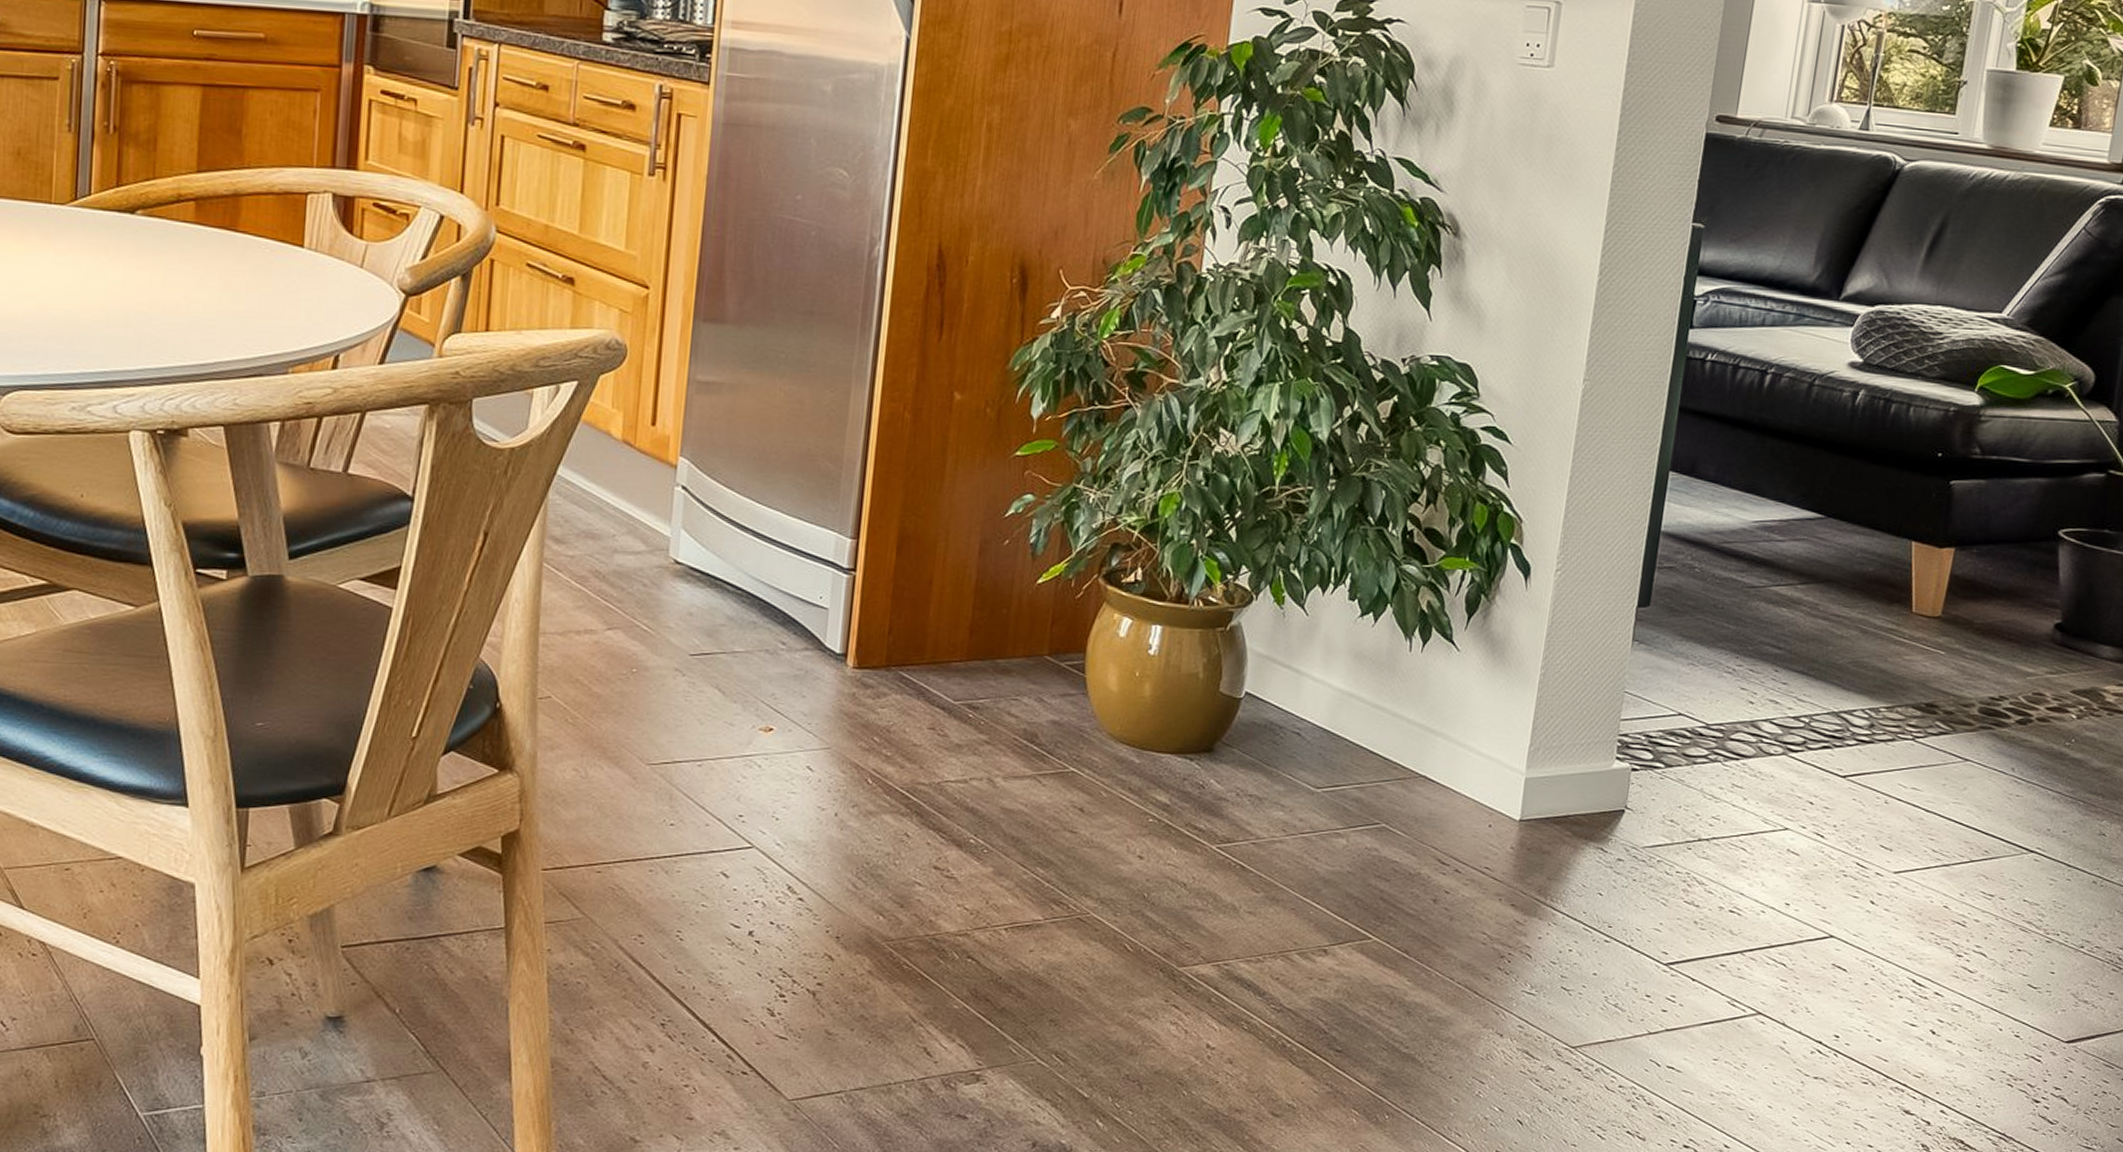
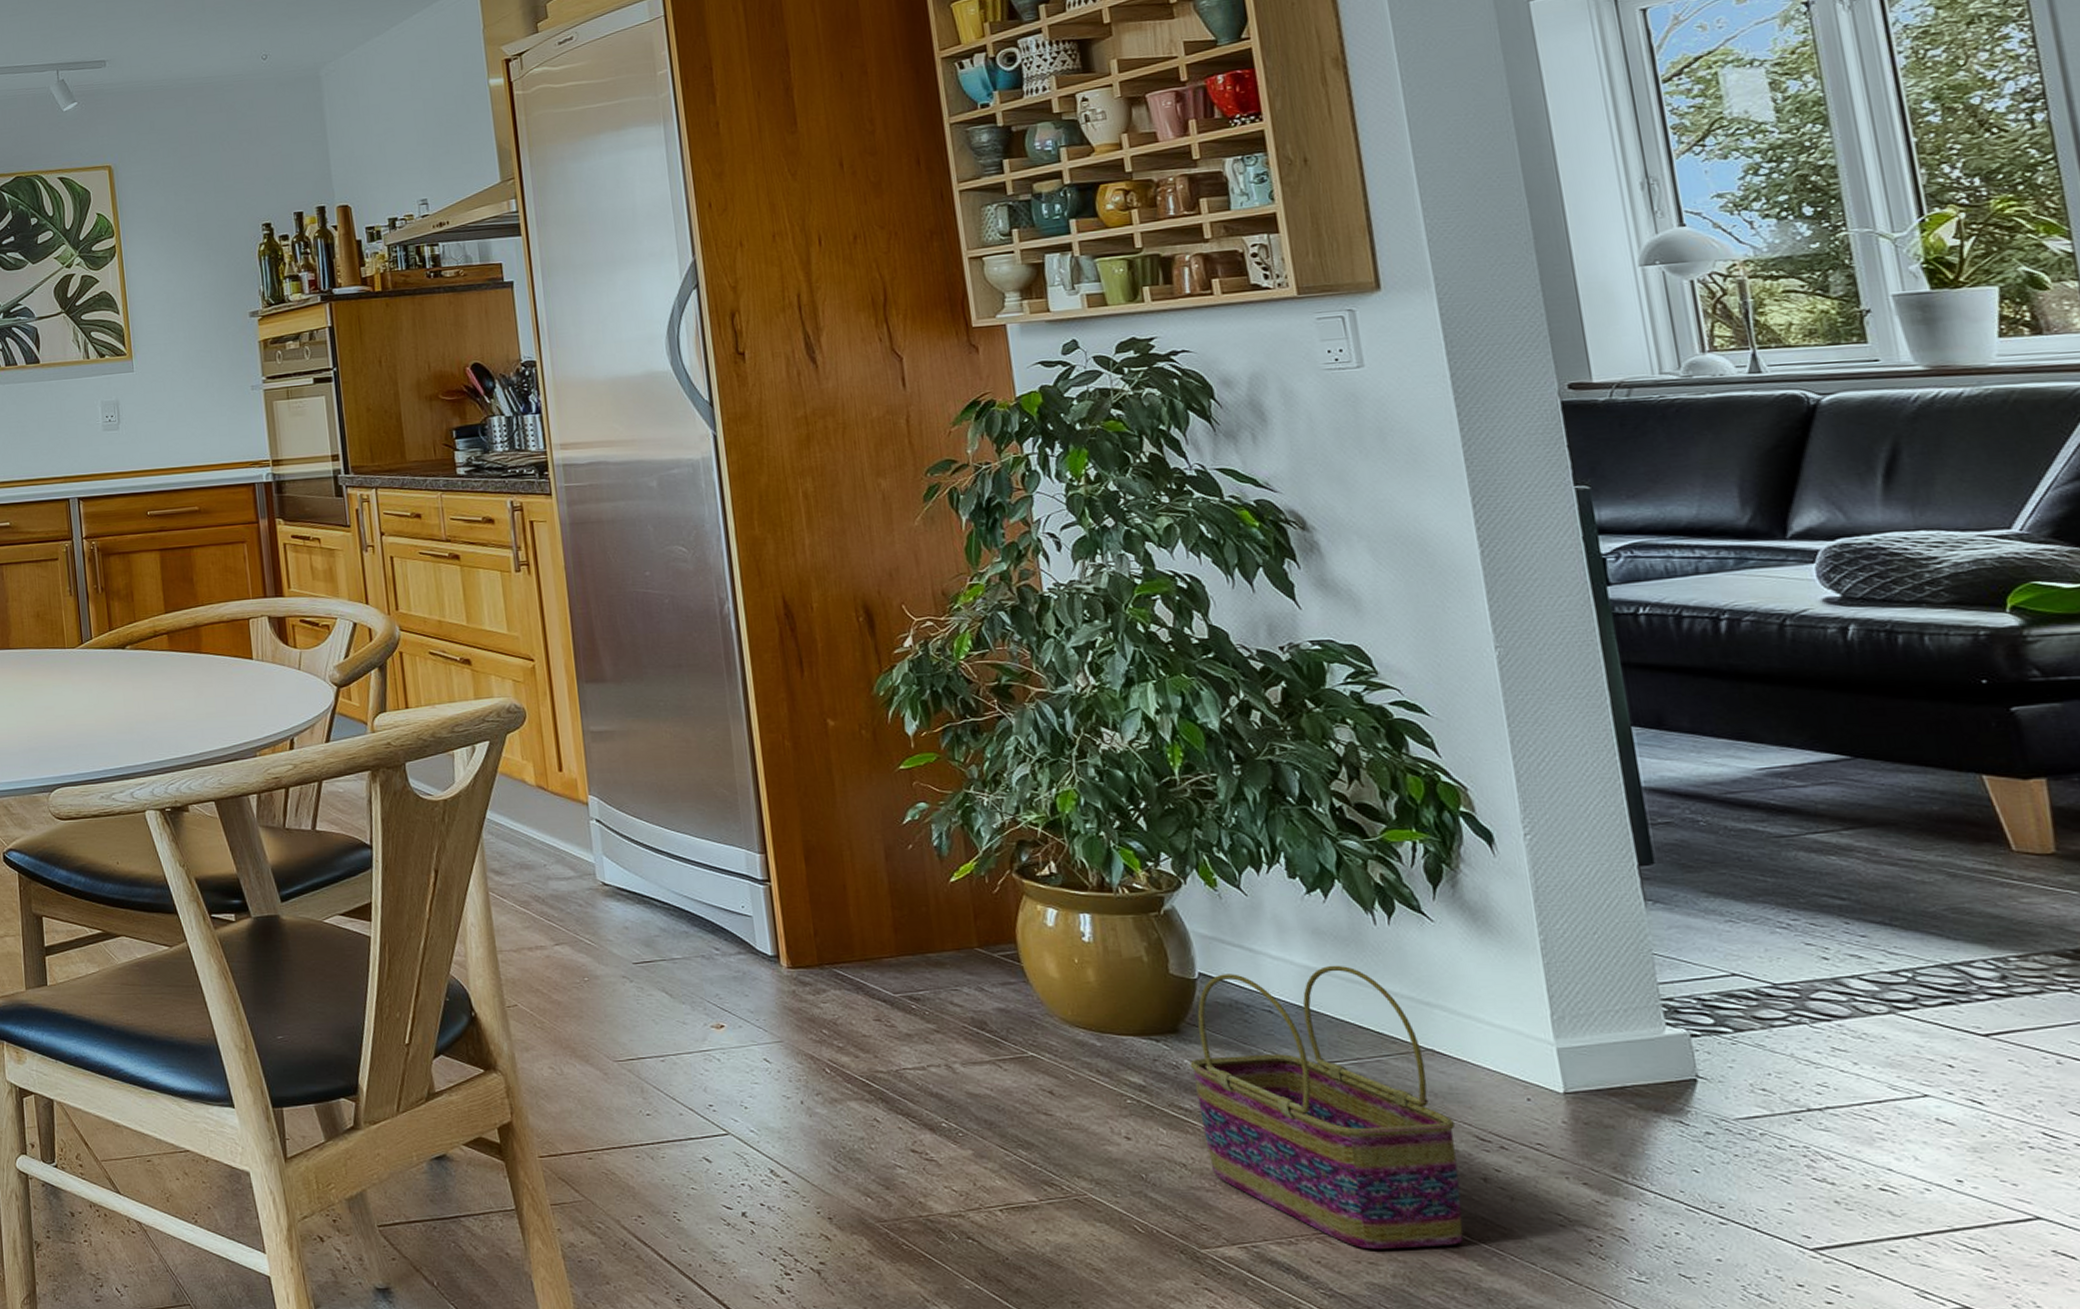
basket: none [1208,689,1425,967] -> present [1190,965,1464,1250]

